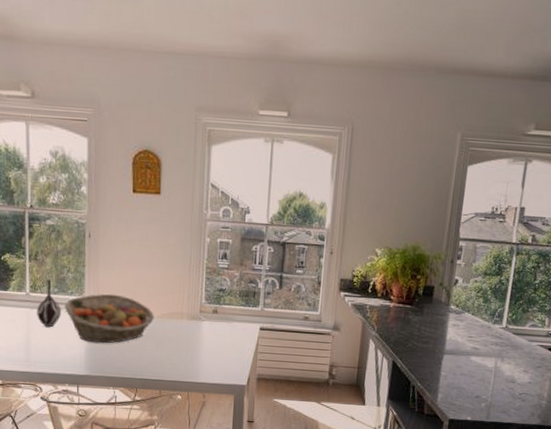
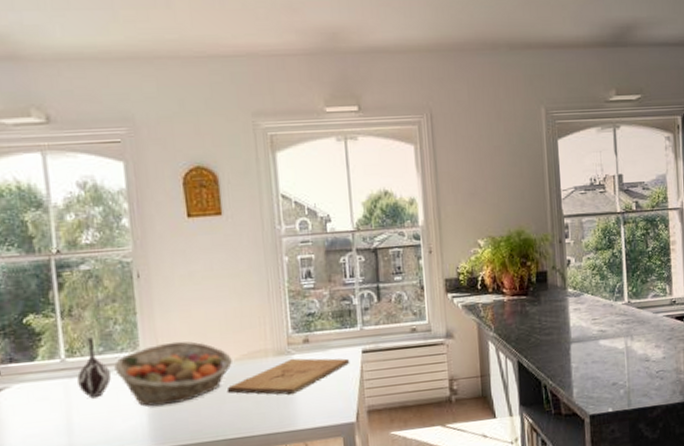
cutting board: none [147,324,249,354] -> present [226,358,350,395]

